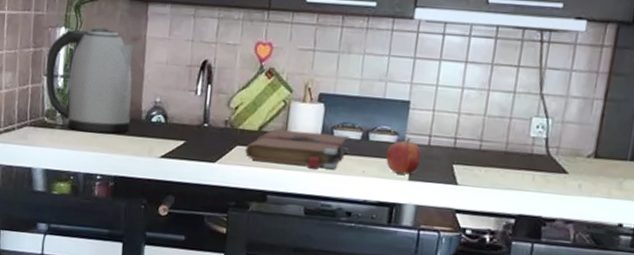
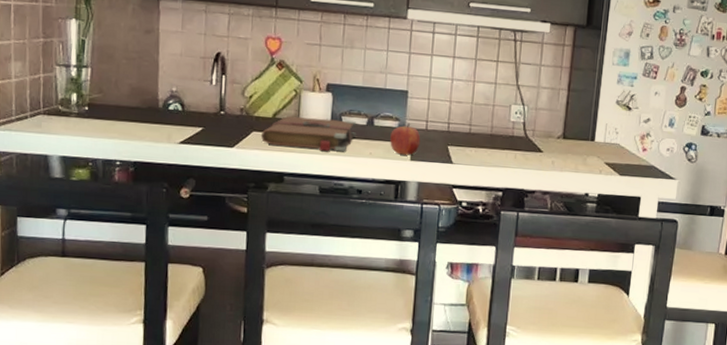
kettle: present [45,27,134,134] -> none [57,19,148,121]

